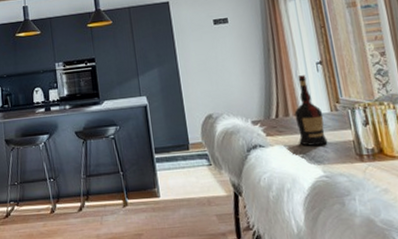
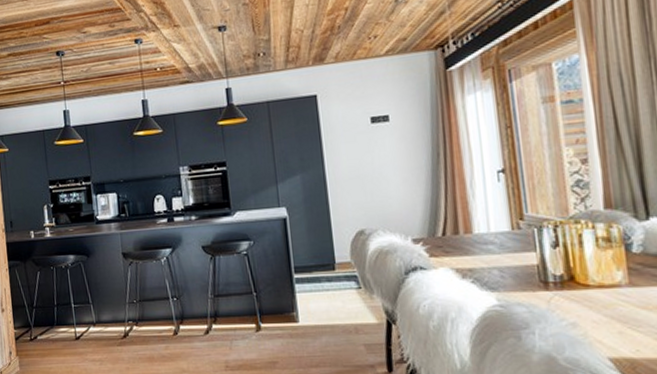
liquor: present [294,75,328,146] -> none [466,185,506,270]

